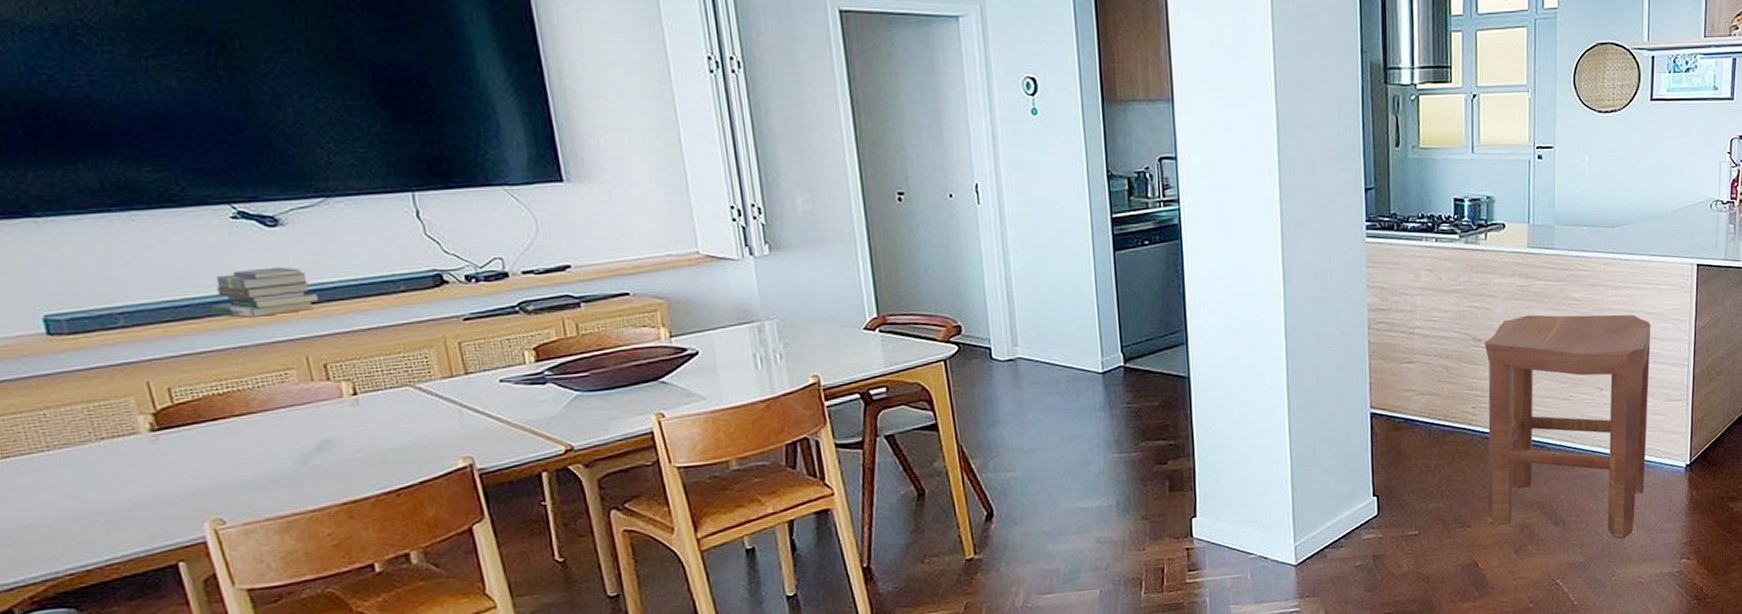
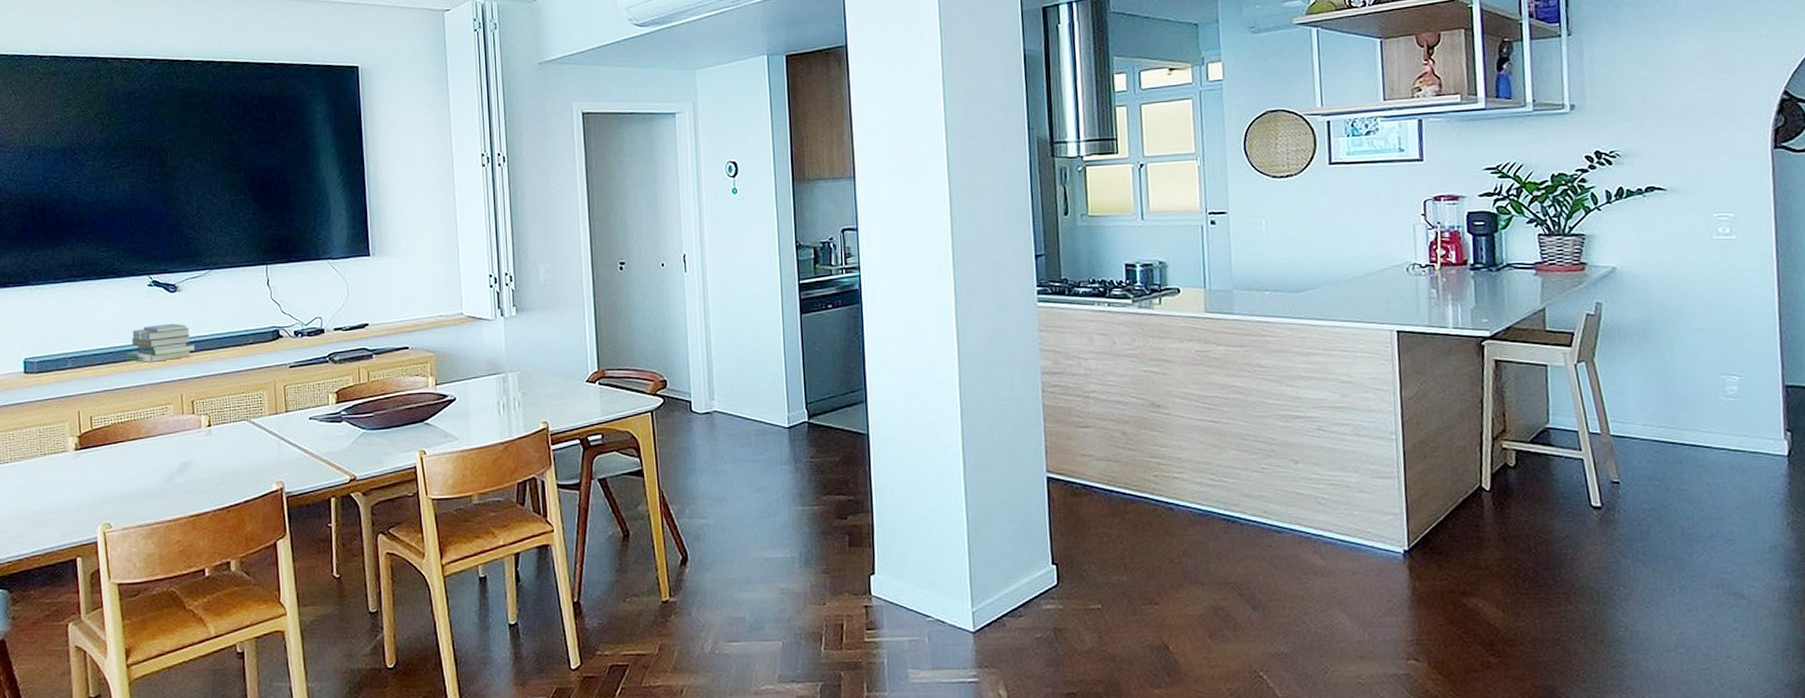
stool: present [1484,314,1651,539] -> none [1163,381,1356,630]

